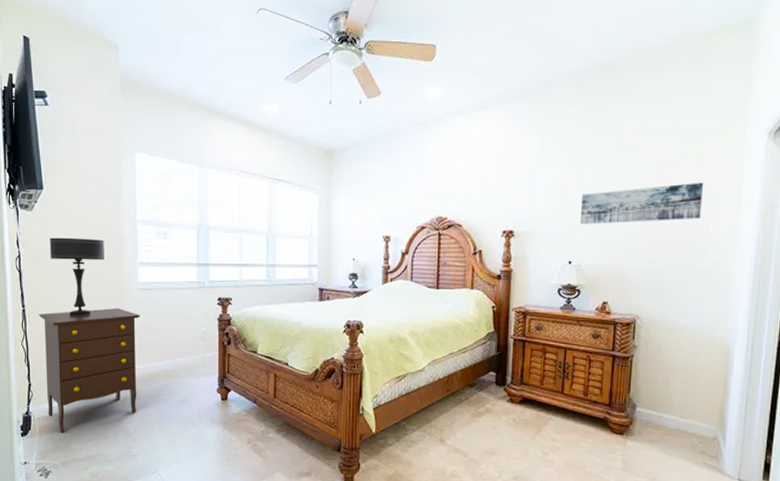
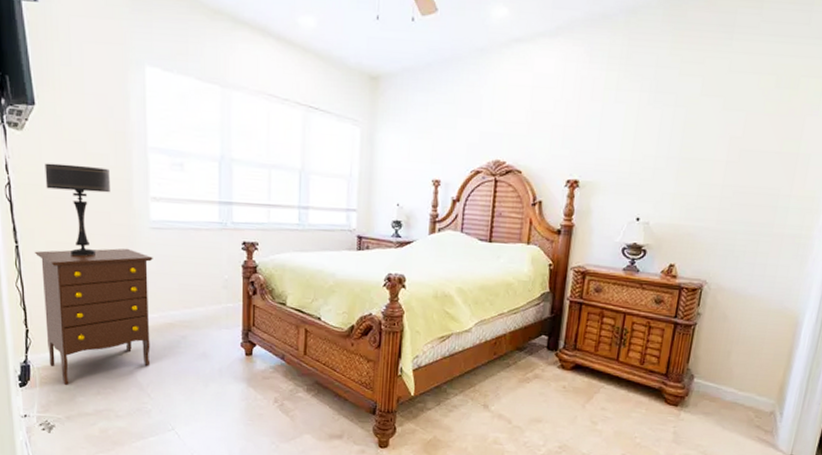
wall art: present [579,182,703,224] -> none [652,135,792,178]

